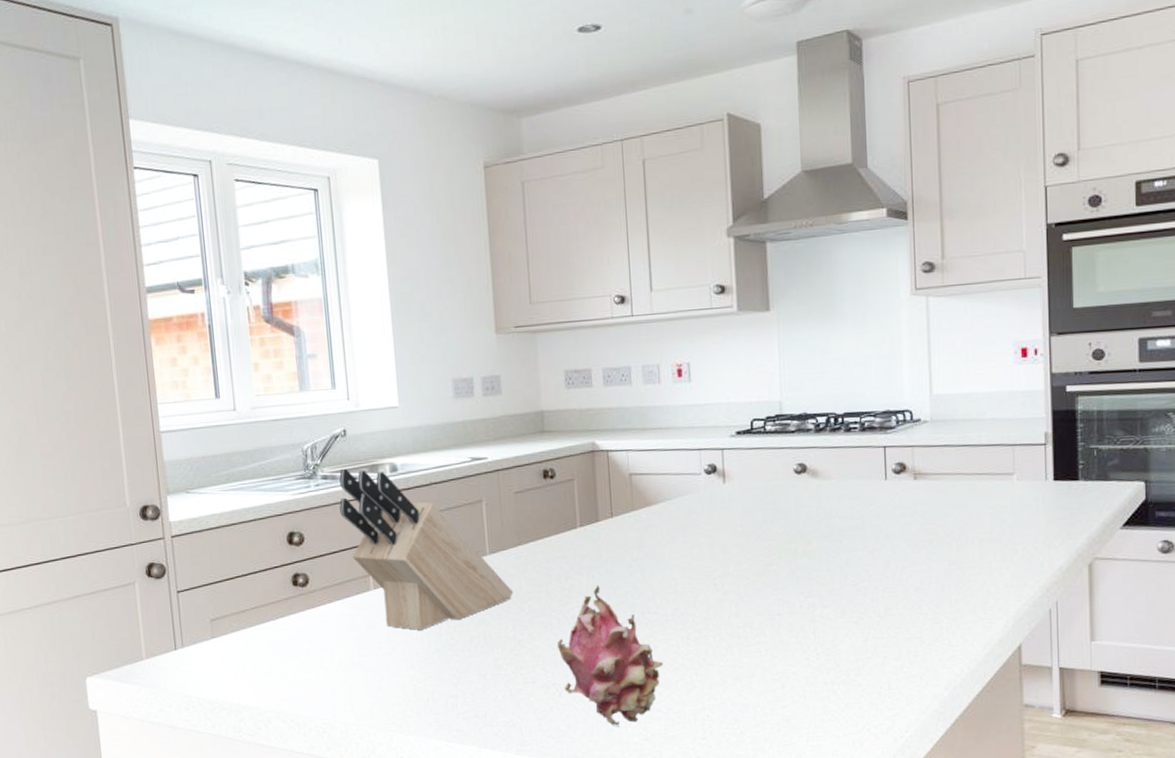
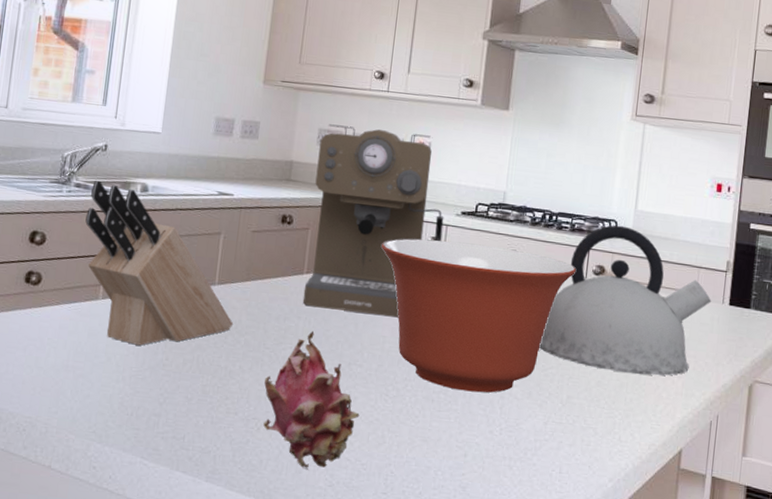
coffee maker: none [568,355,719,561] -> present [302,124,444,318]
mixing bowl: none [655,462,873,621] -> present [381,239,576,393]
kettle: none [845,414,1033,574] -> present [539,225,712,376]

